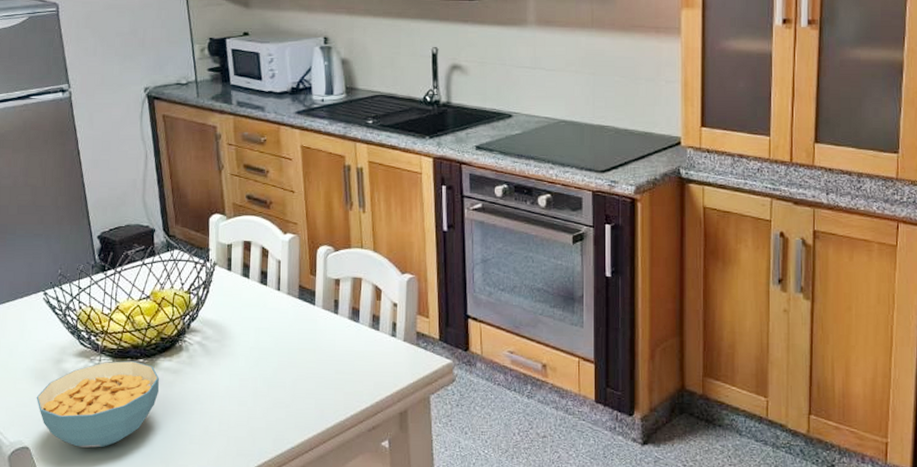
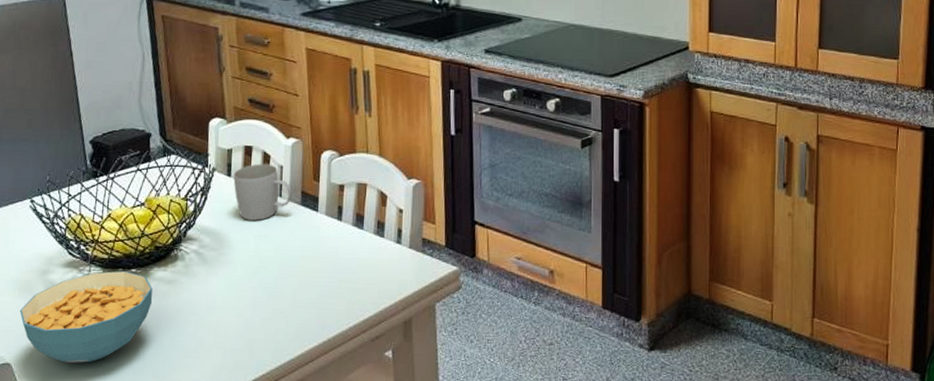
mug: none [233,258,291,314] -> present [233,163,293,221]

